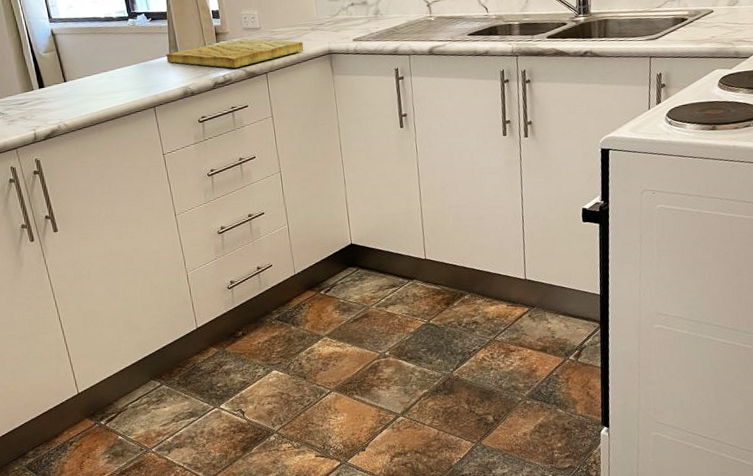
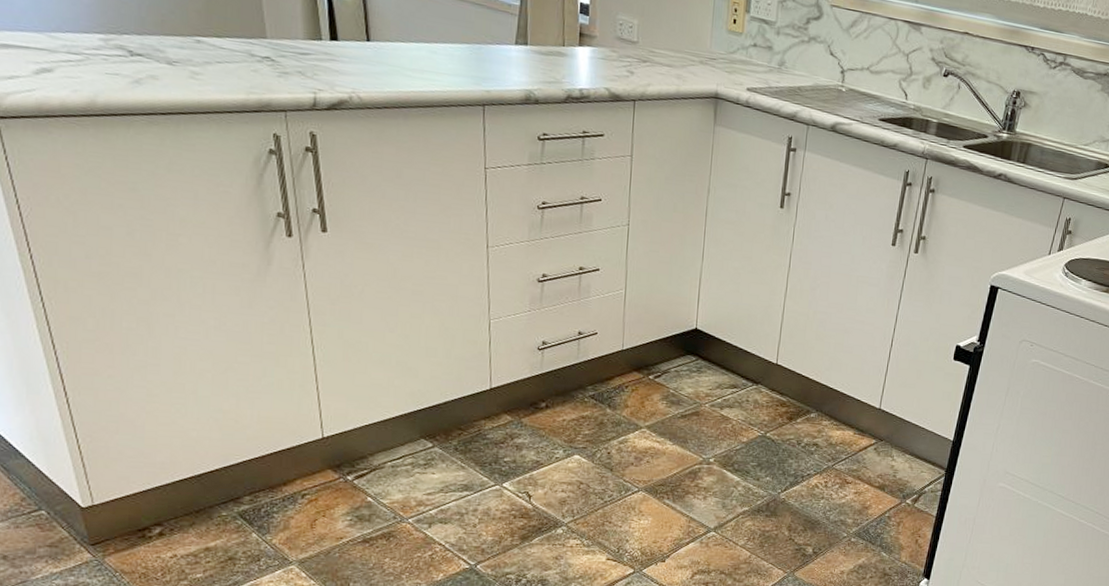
cutting board: present [166,39,304,69] -> none [510,41,687,86]

